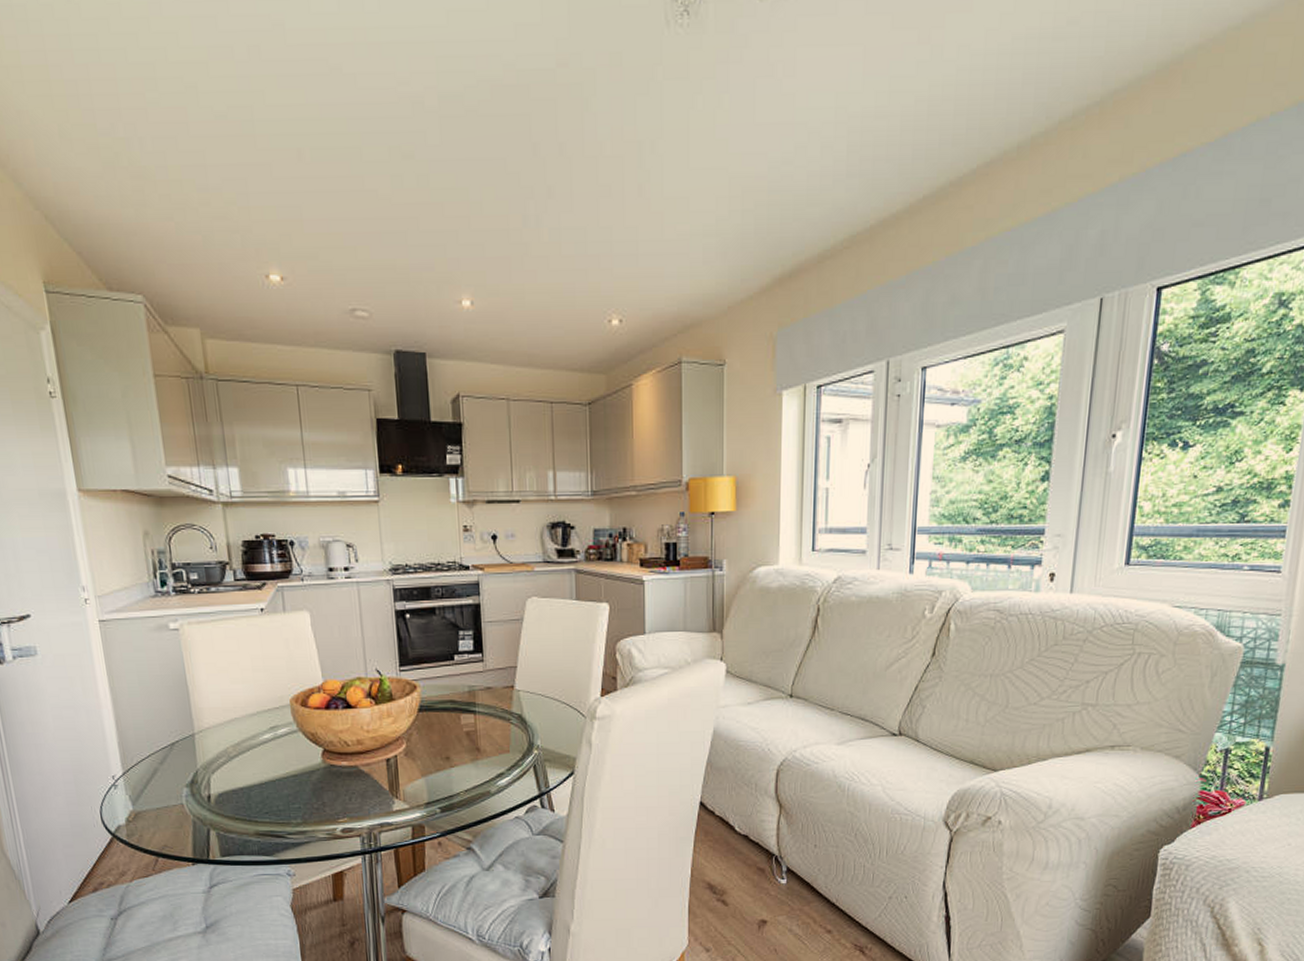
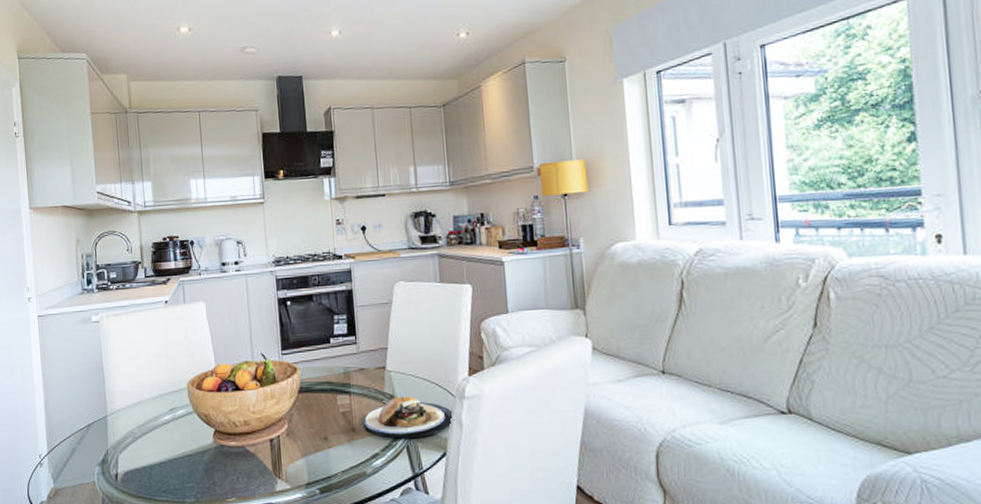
plate: none [488,716,584,758] -> present [363,396,455,439]

